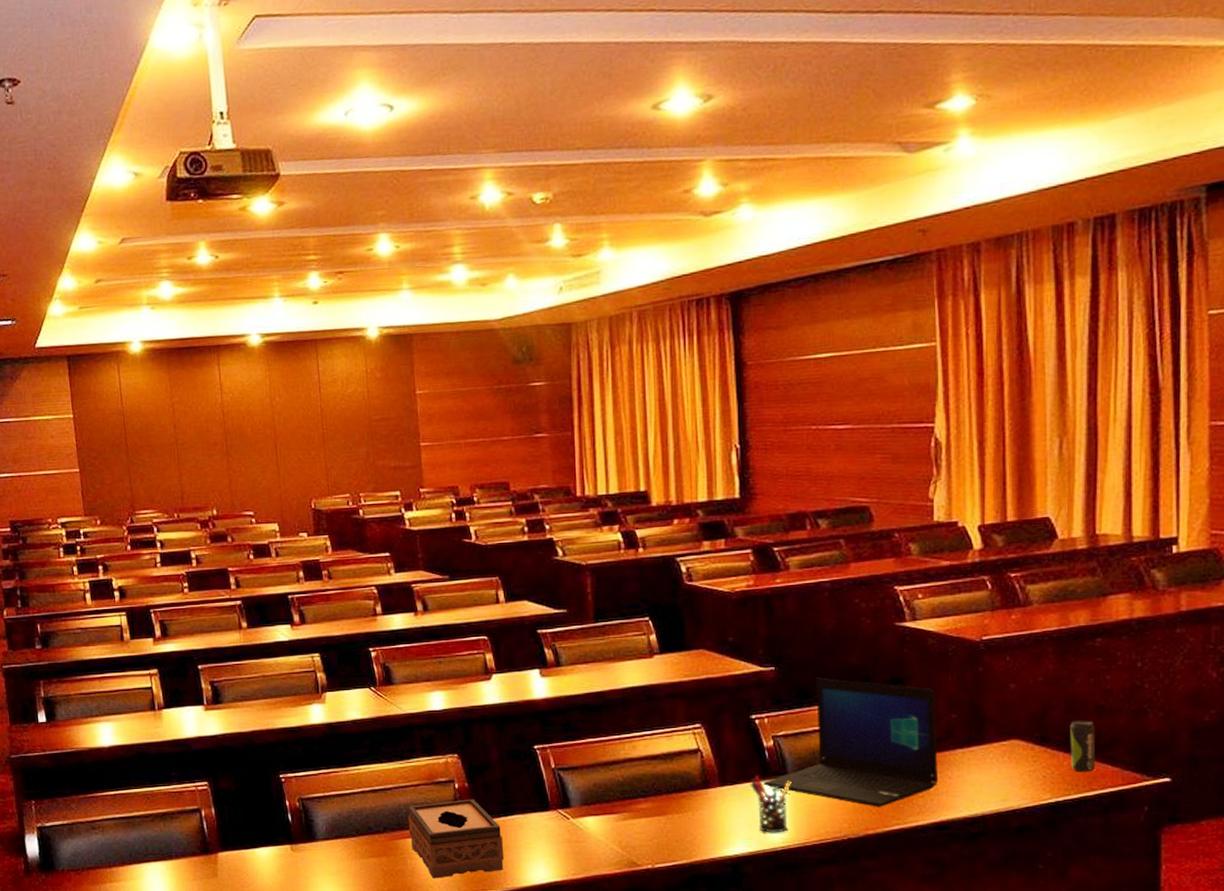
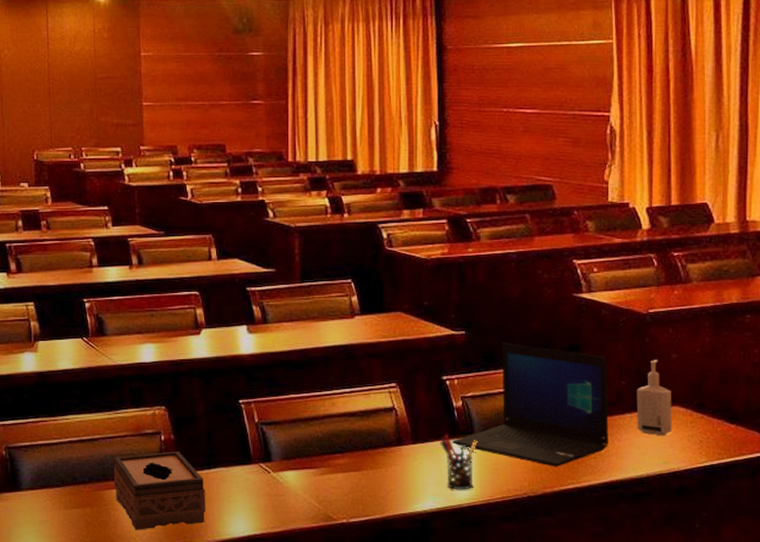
bottle: none [969,690,1010,771] -> present [636,360,672,435]
beverage can: present [1070,720,1096,772] -> none [723,389,745,438]

